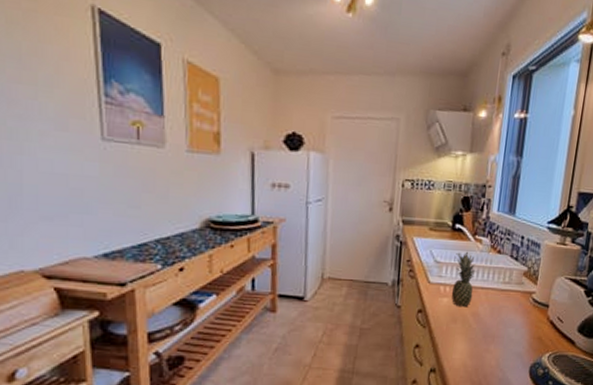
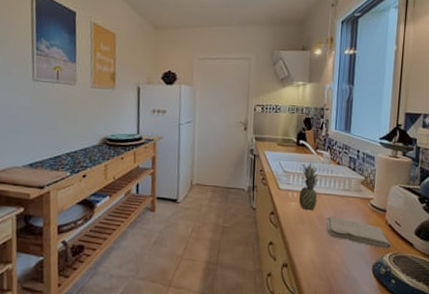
washcloth: none [481,313,552,348] -> present [326,216,392,249]

